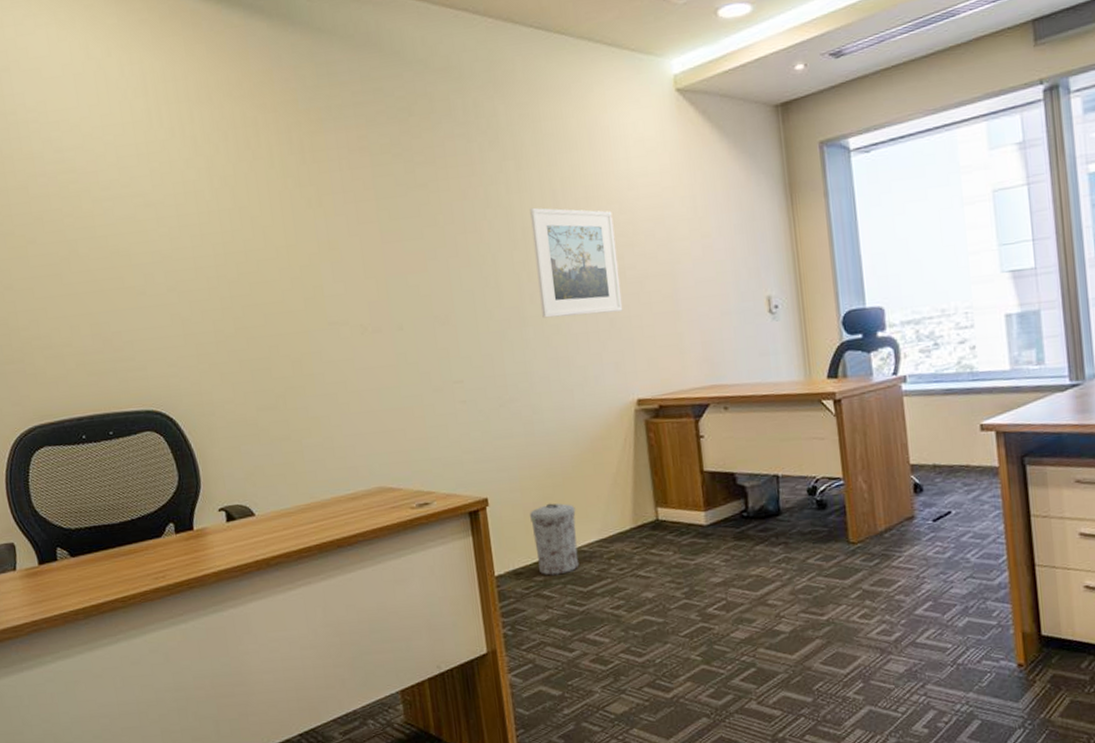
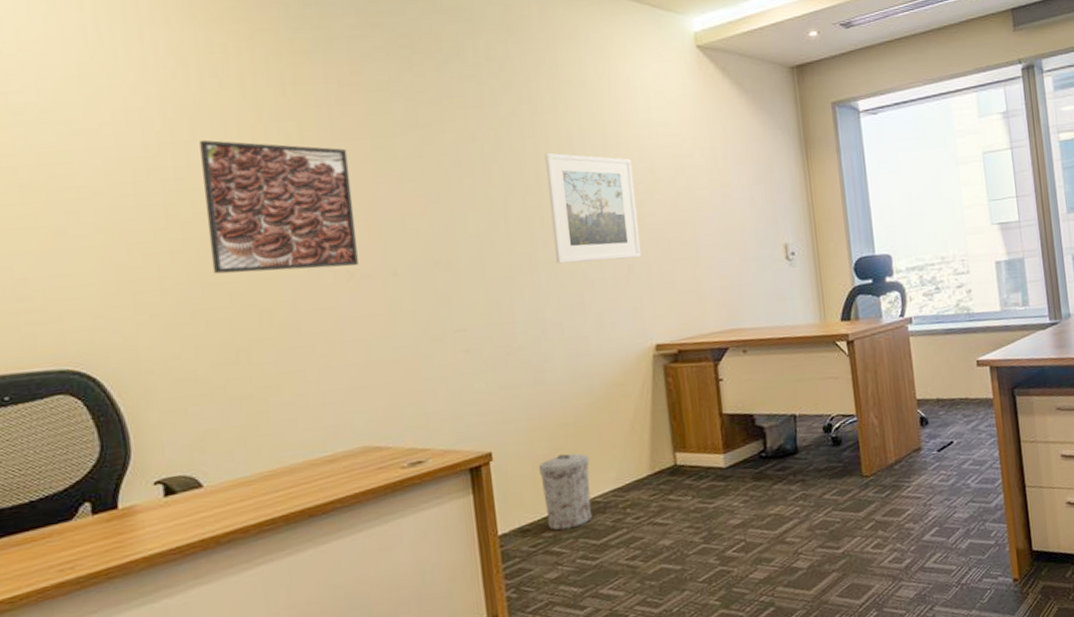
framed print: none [240,206,370,328] -> present [200,139,359,274]

